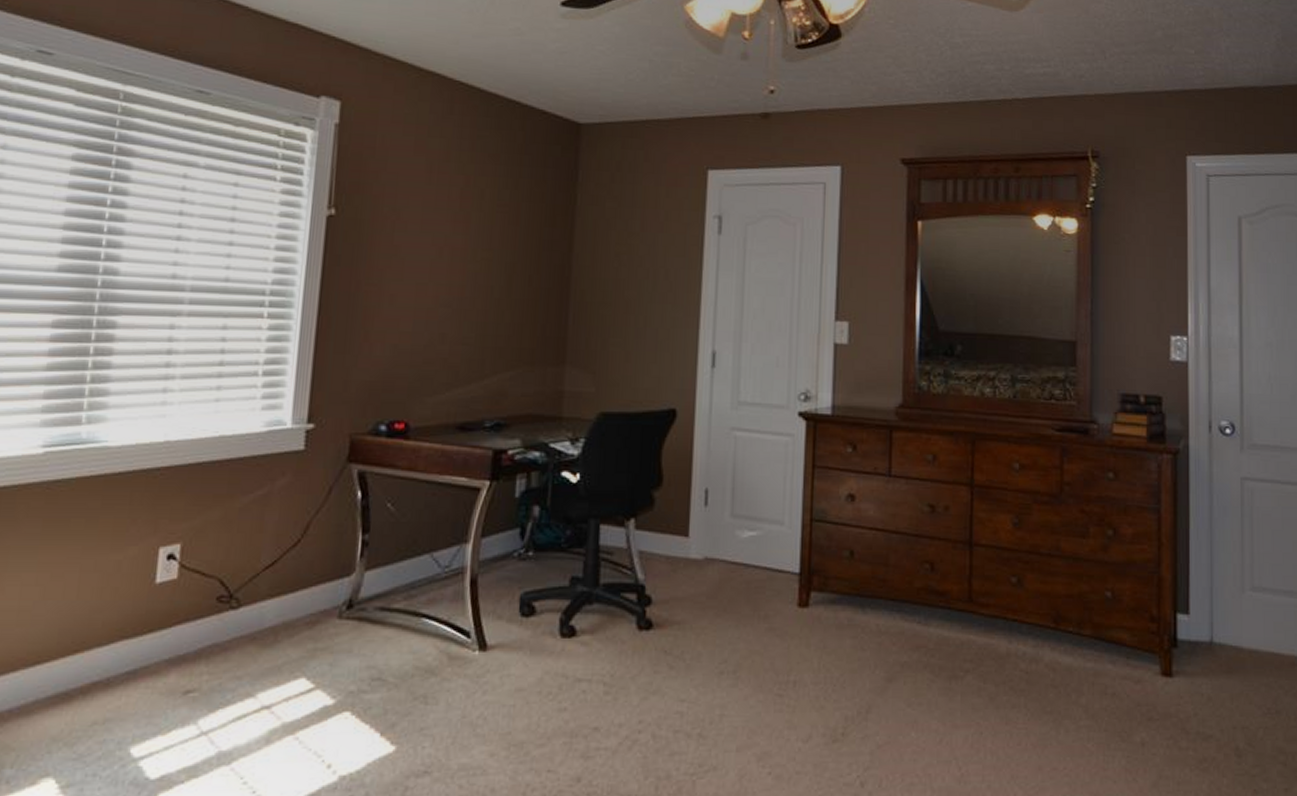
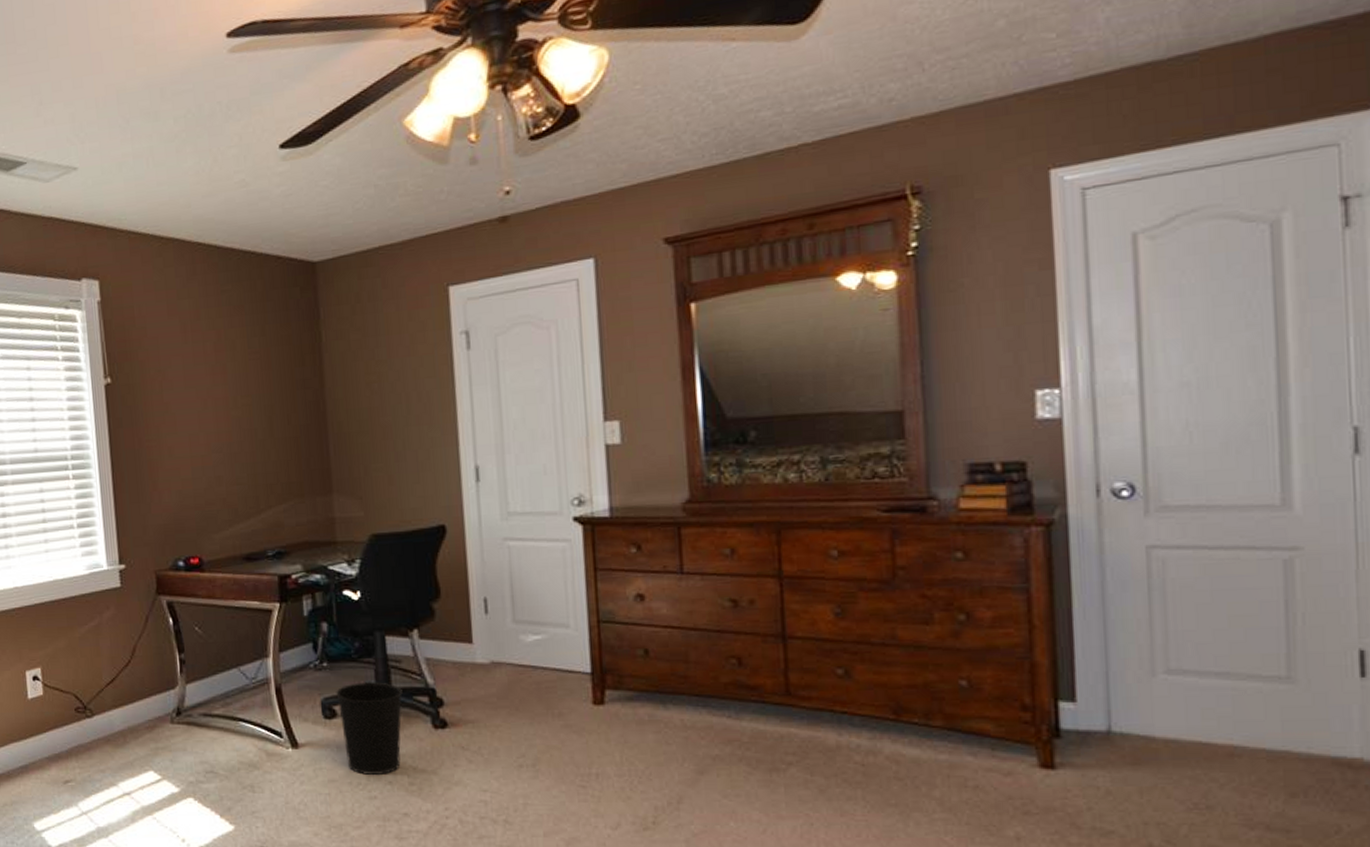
wastebasket: none [538,576,610,682] -> present [336,682,402,775]

